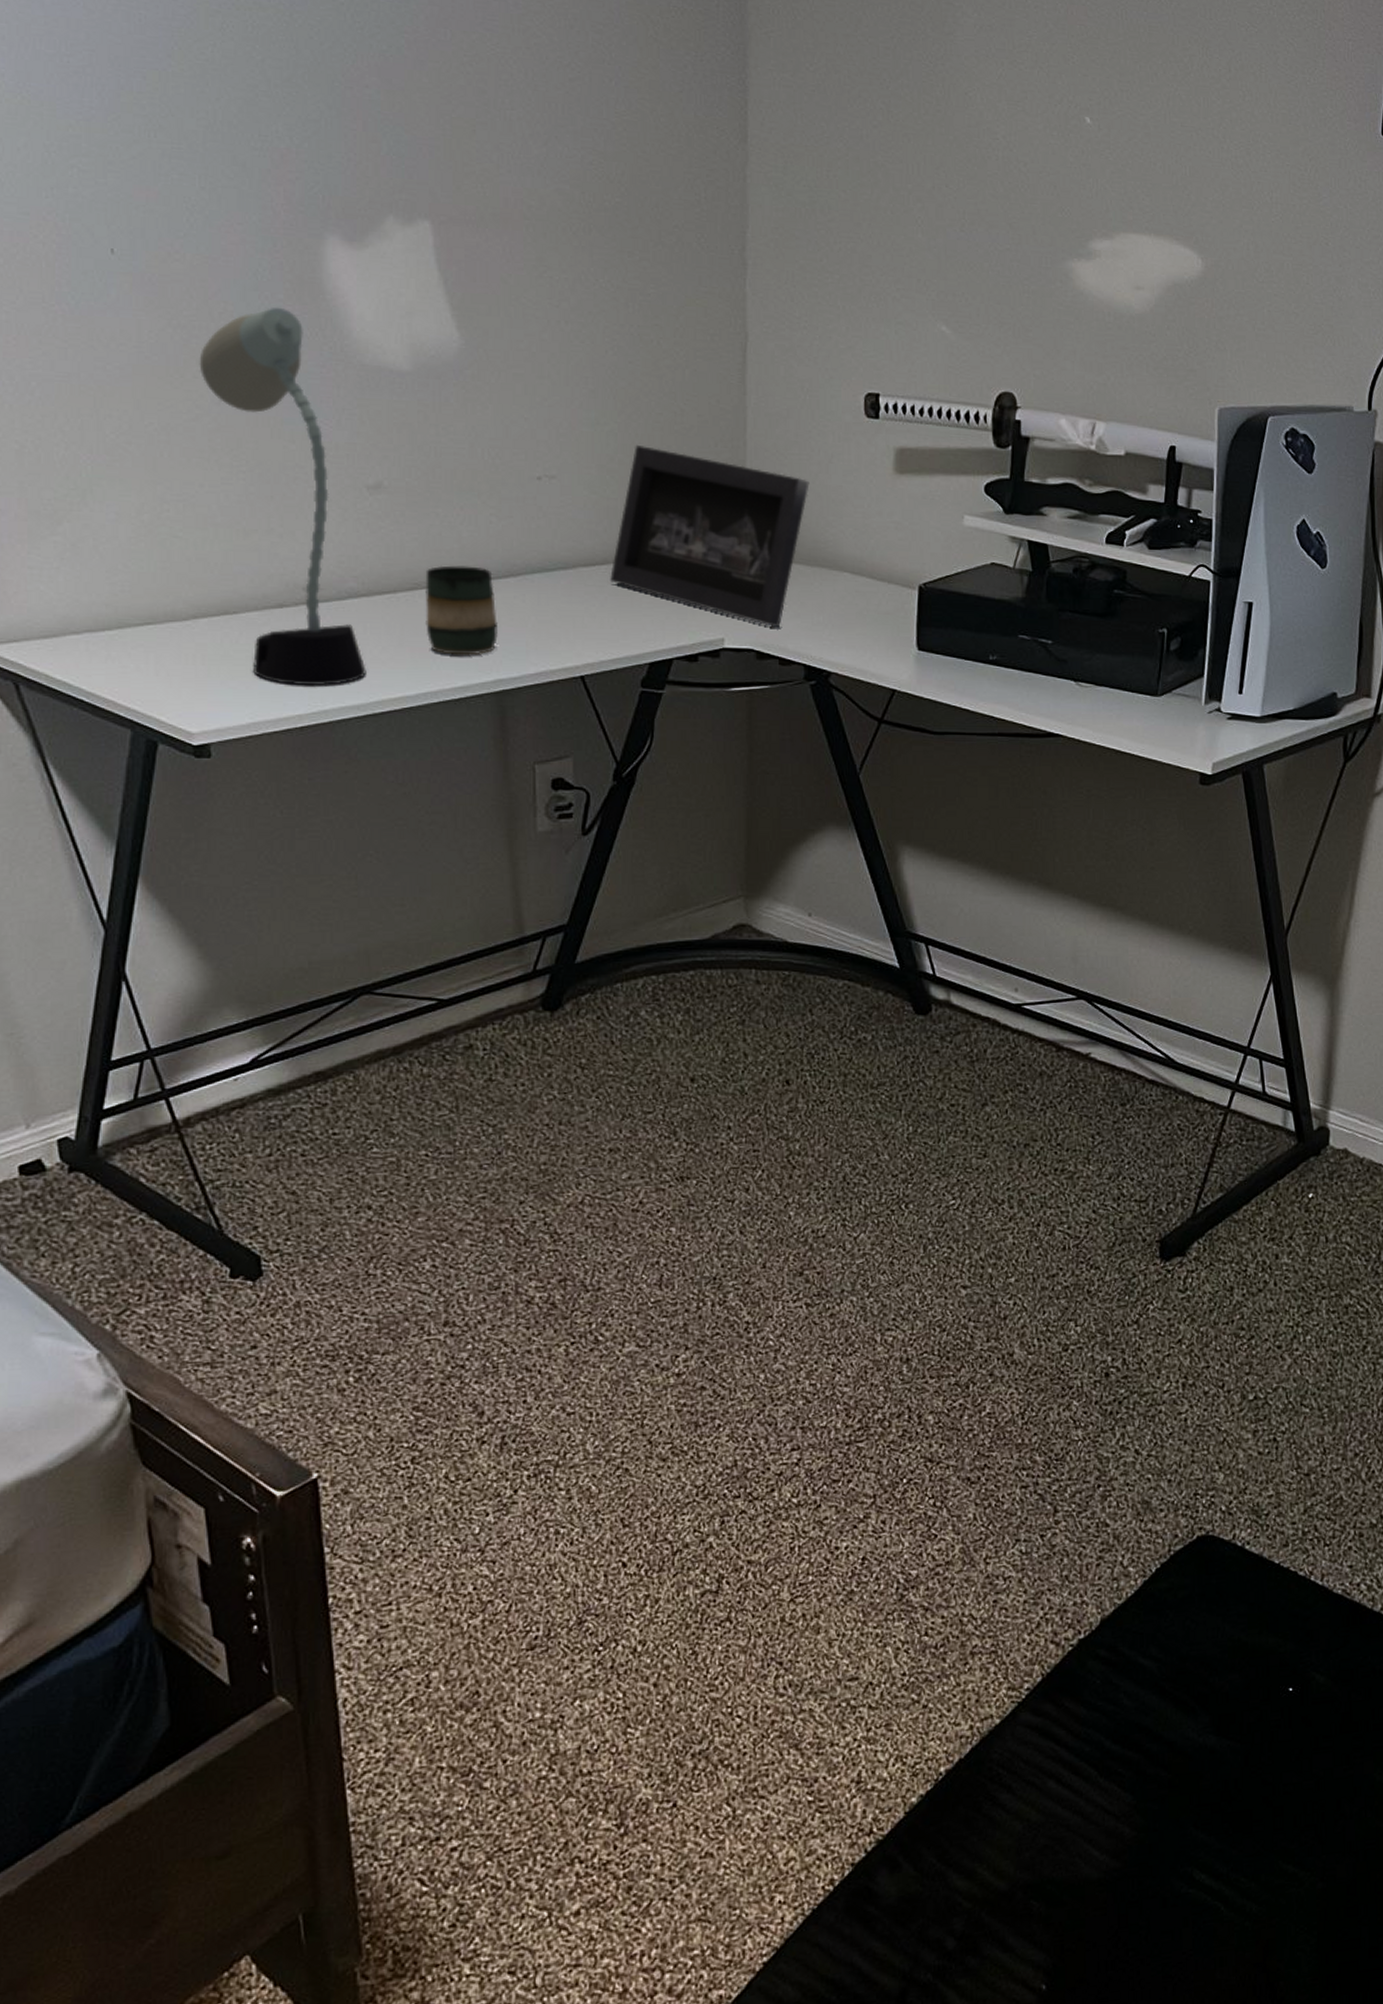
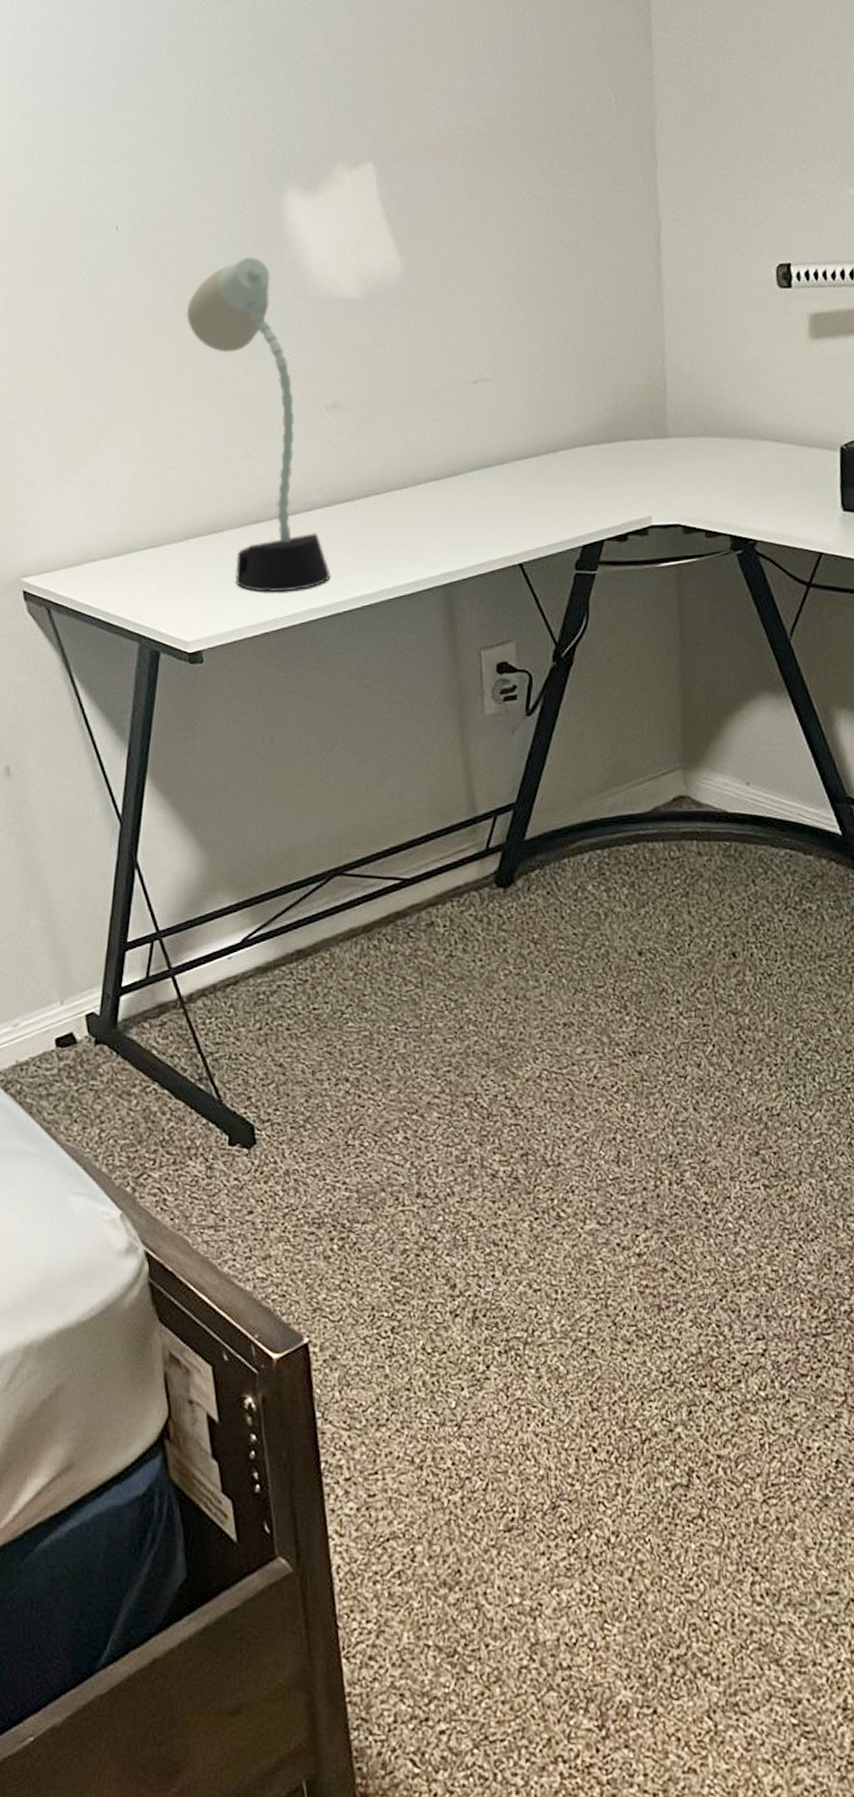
mug: present [425,565,498,656] -> none [378,469,444,554]
picture frame: present [610,444,810,628] -> none [542,340,727,502]

